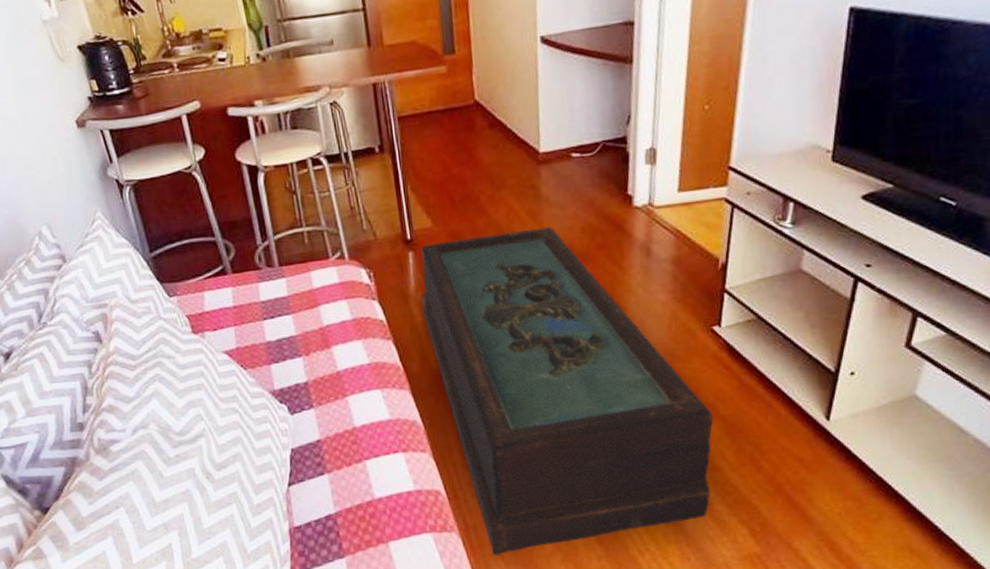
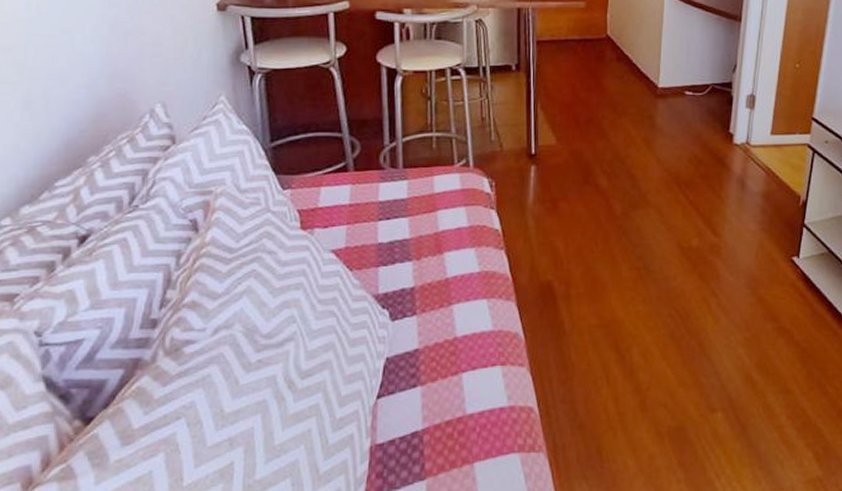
coffee table: present [420,227,713,555] -> none [537,155,788,478]

